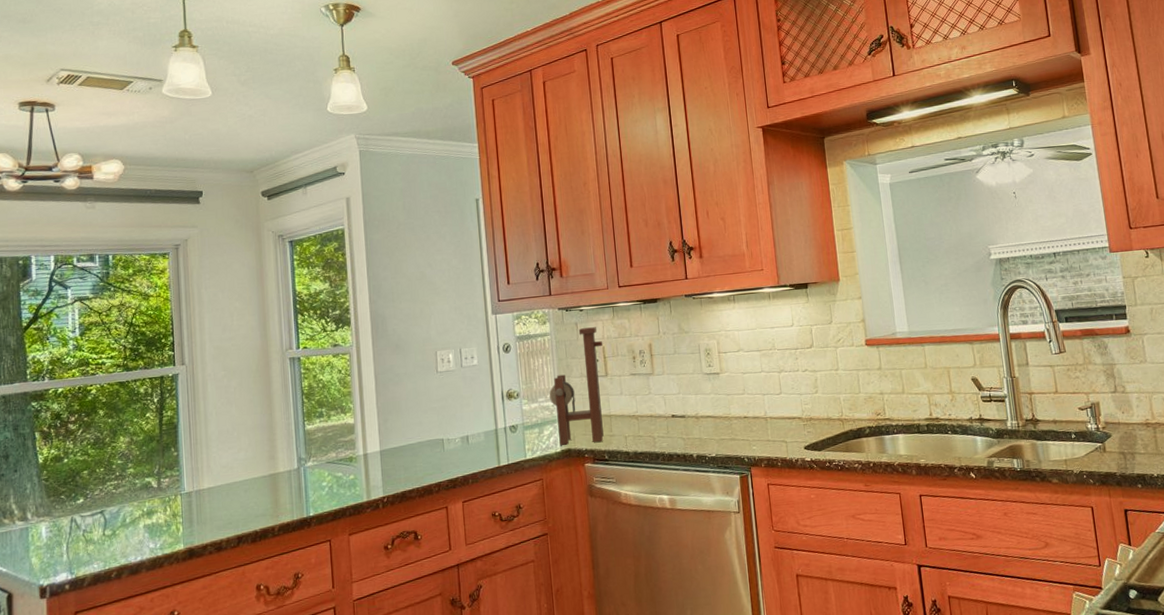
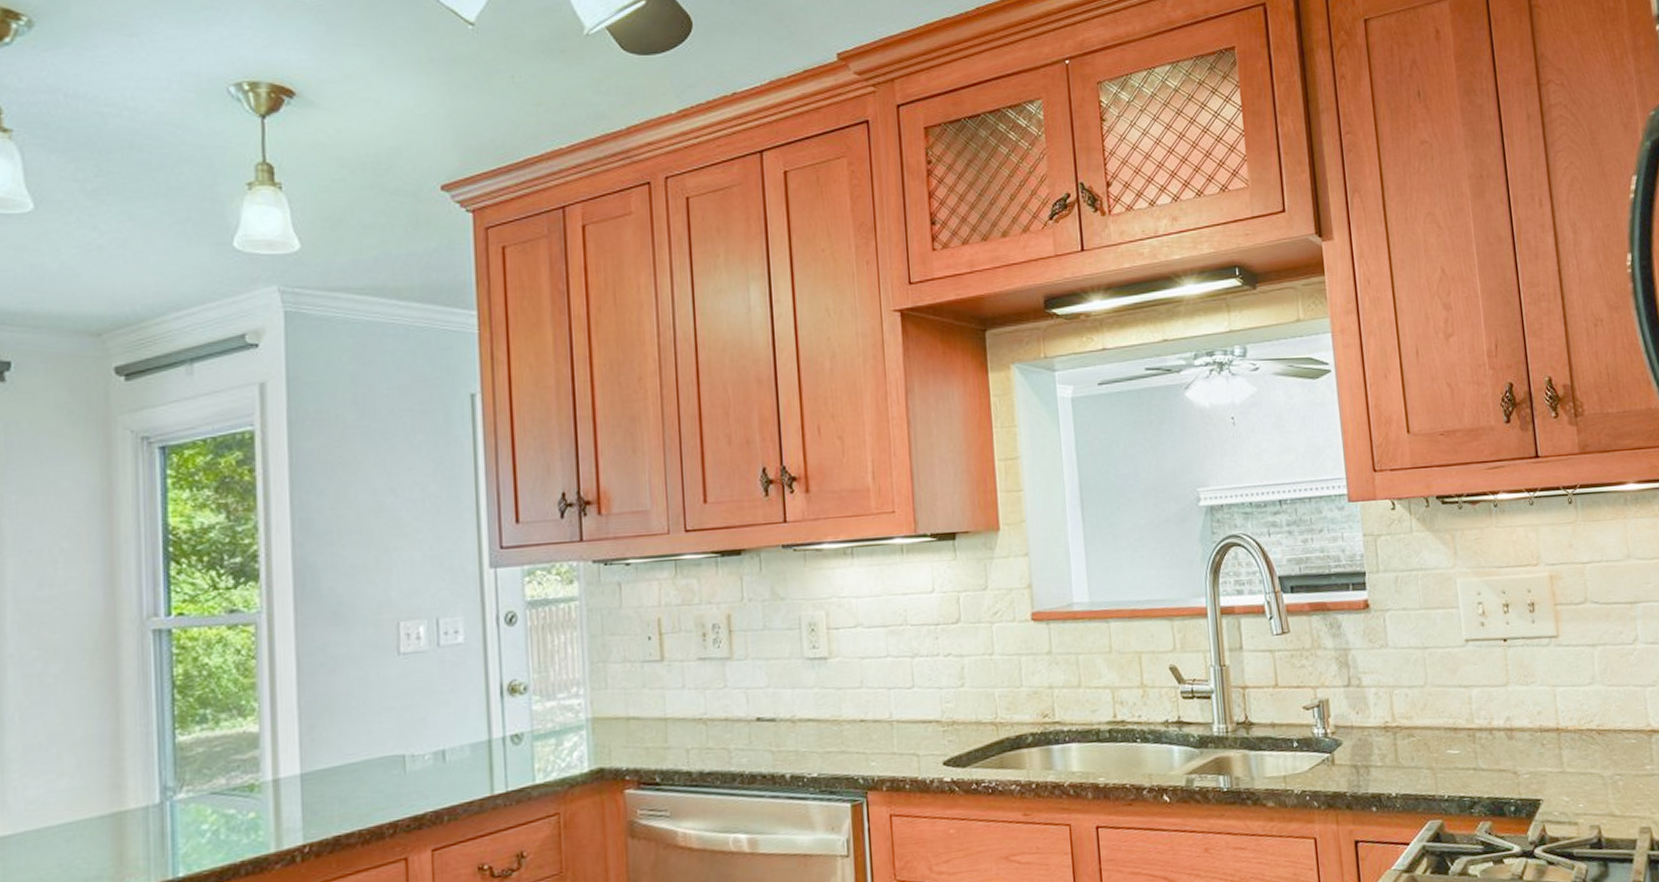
paper towel holder: present [549,327,604,446] -> none [573,589,659,765]

